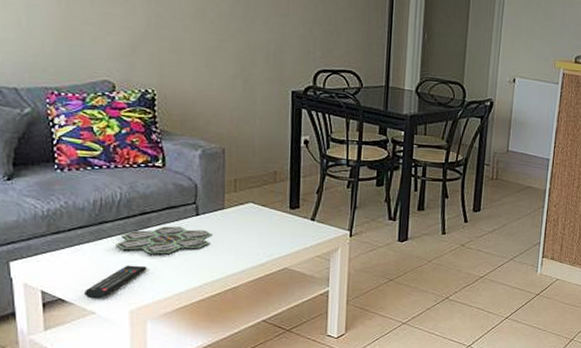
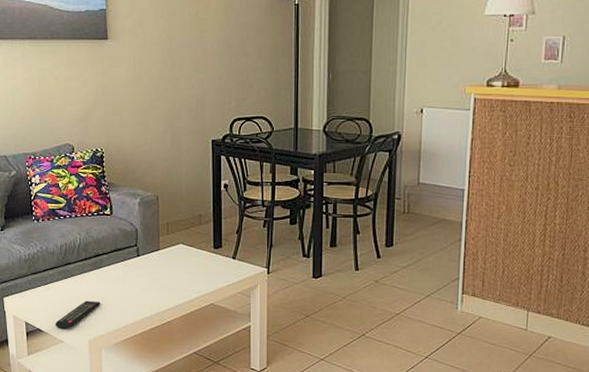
board game: present [116,226,212,256] -> none [77,266,150,292]

